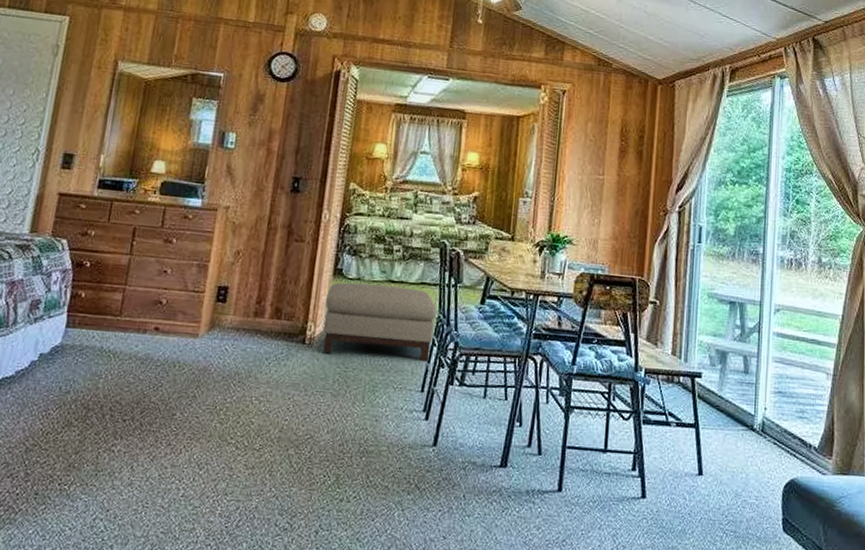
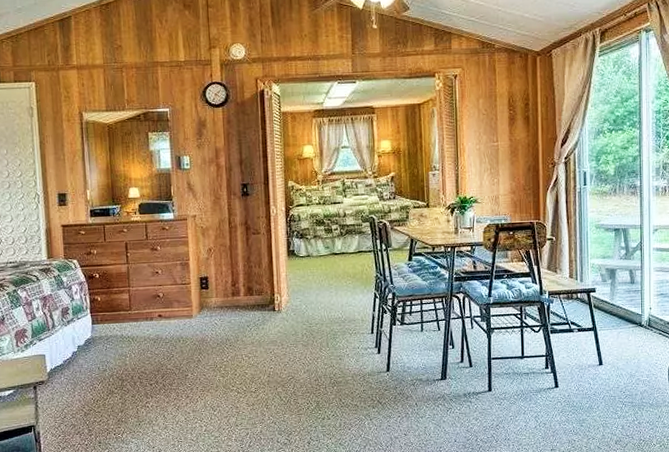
ottoman: present [323,282,437,363] -> none [285,257,375,316]

